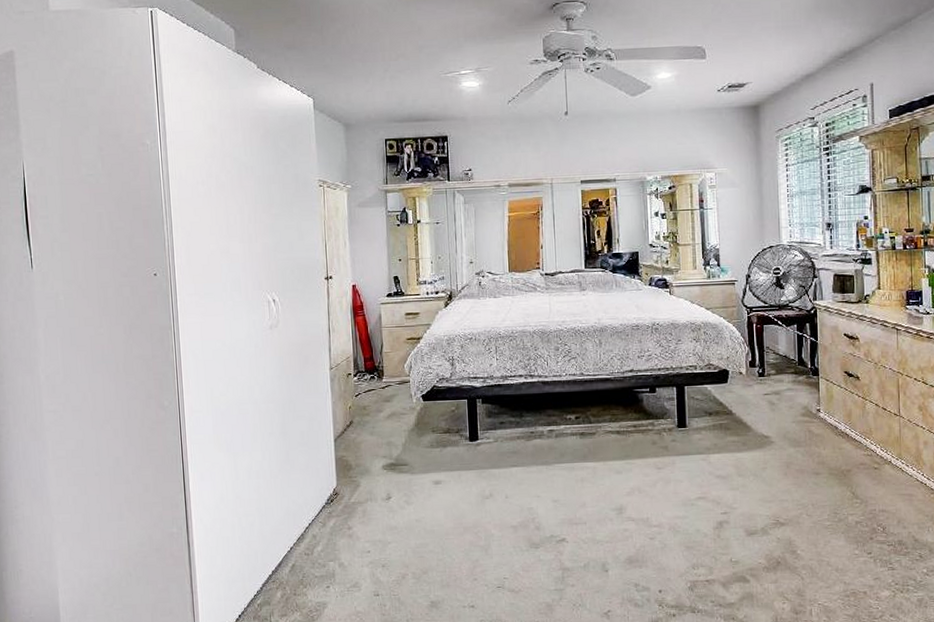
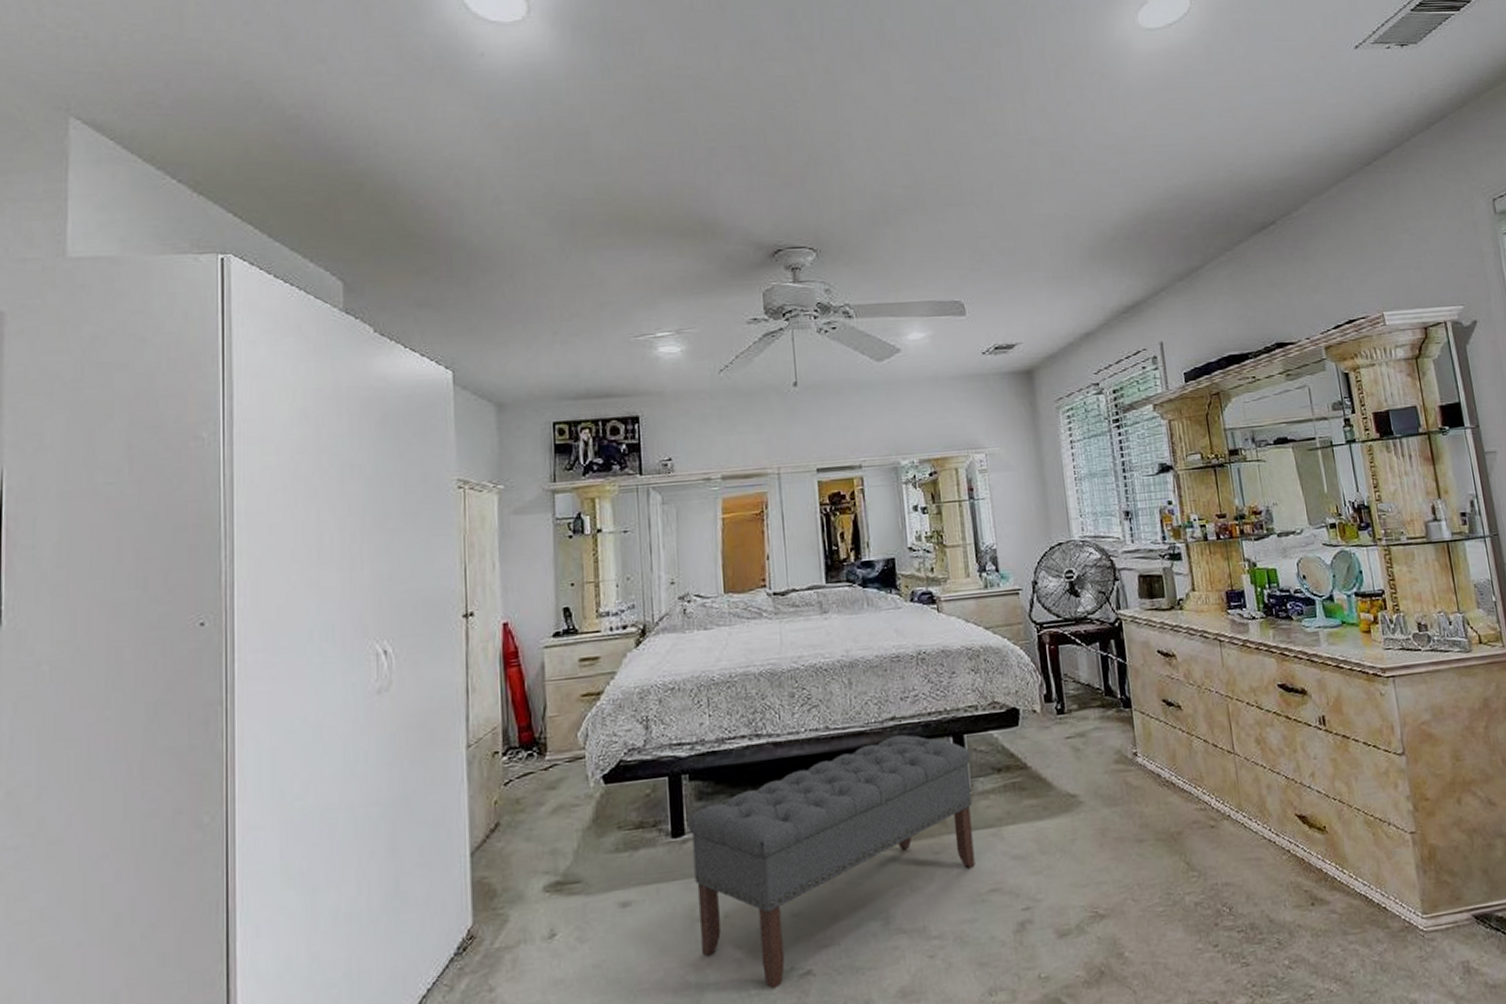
bench: none [479,383,690,548] -> present [686,735,975,989]

